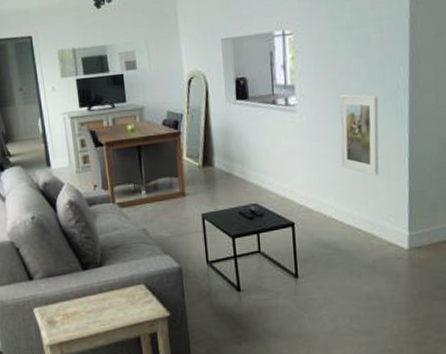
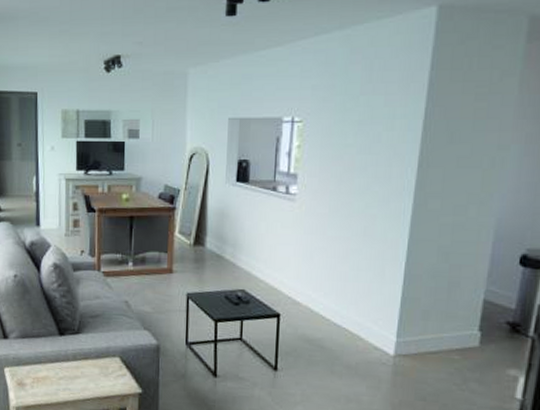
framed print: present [339,94,379,176] -> none [336,188,381,276]

